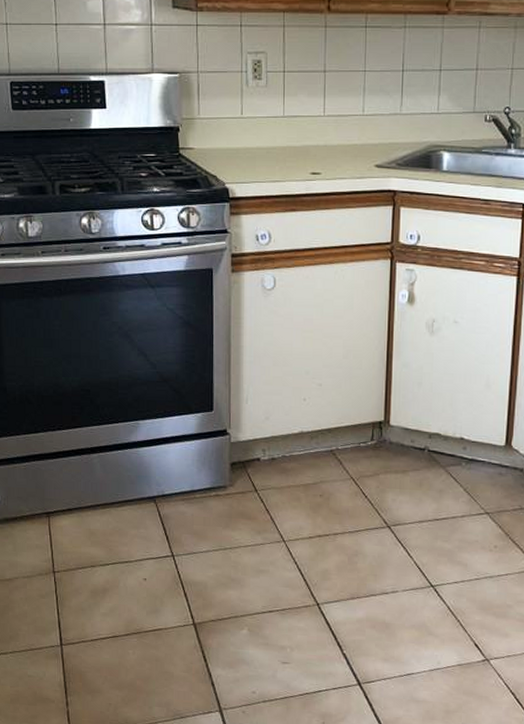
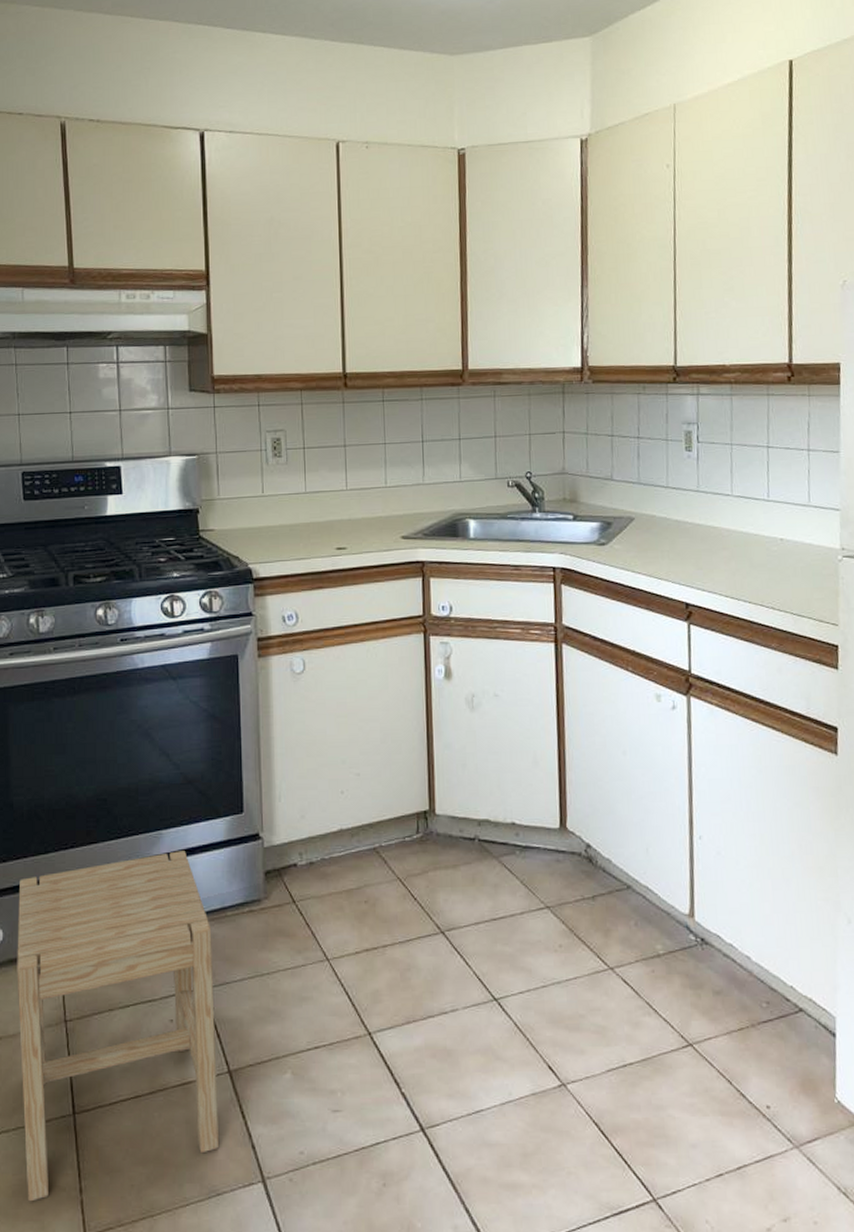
stool: none [11,439,183,709] -> present [17,851,218,1202]

